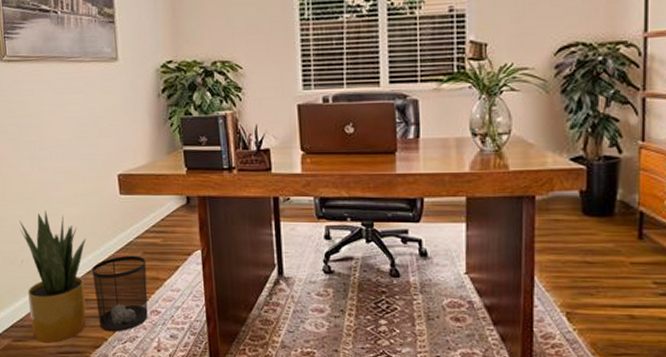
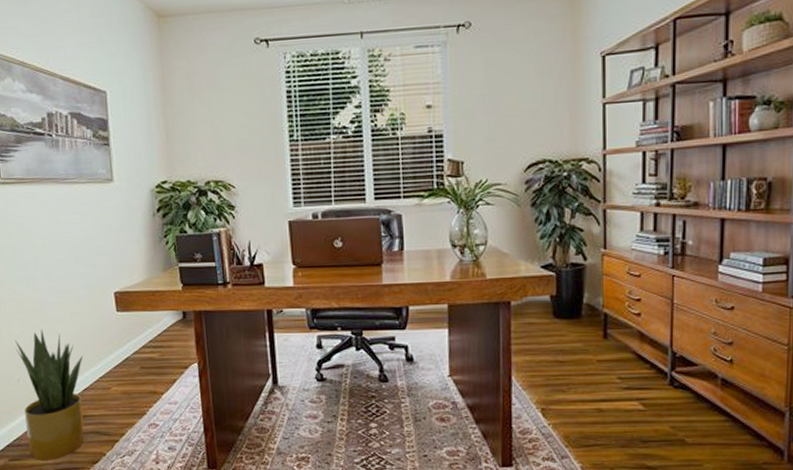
waste bin: present [91,255,148,332] -> none [88,370,146,447]

